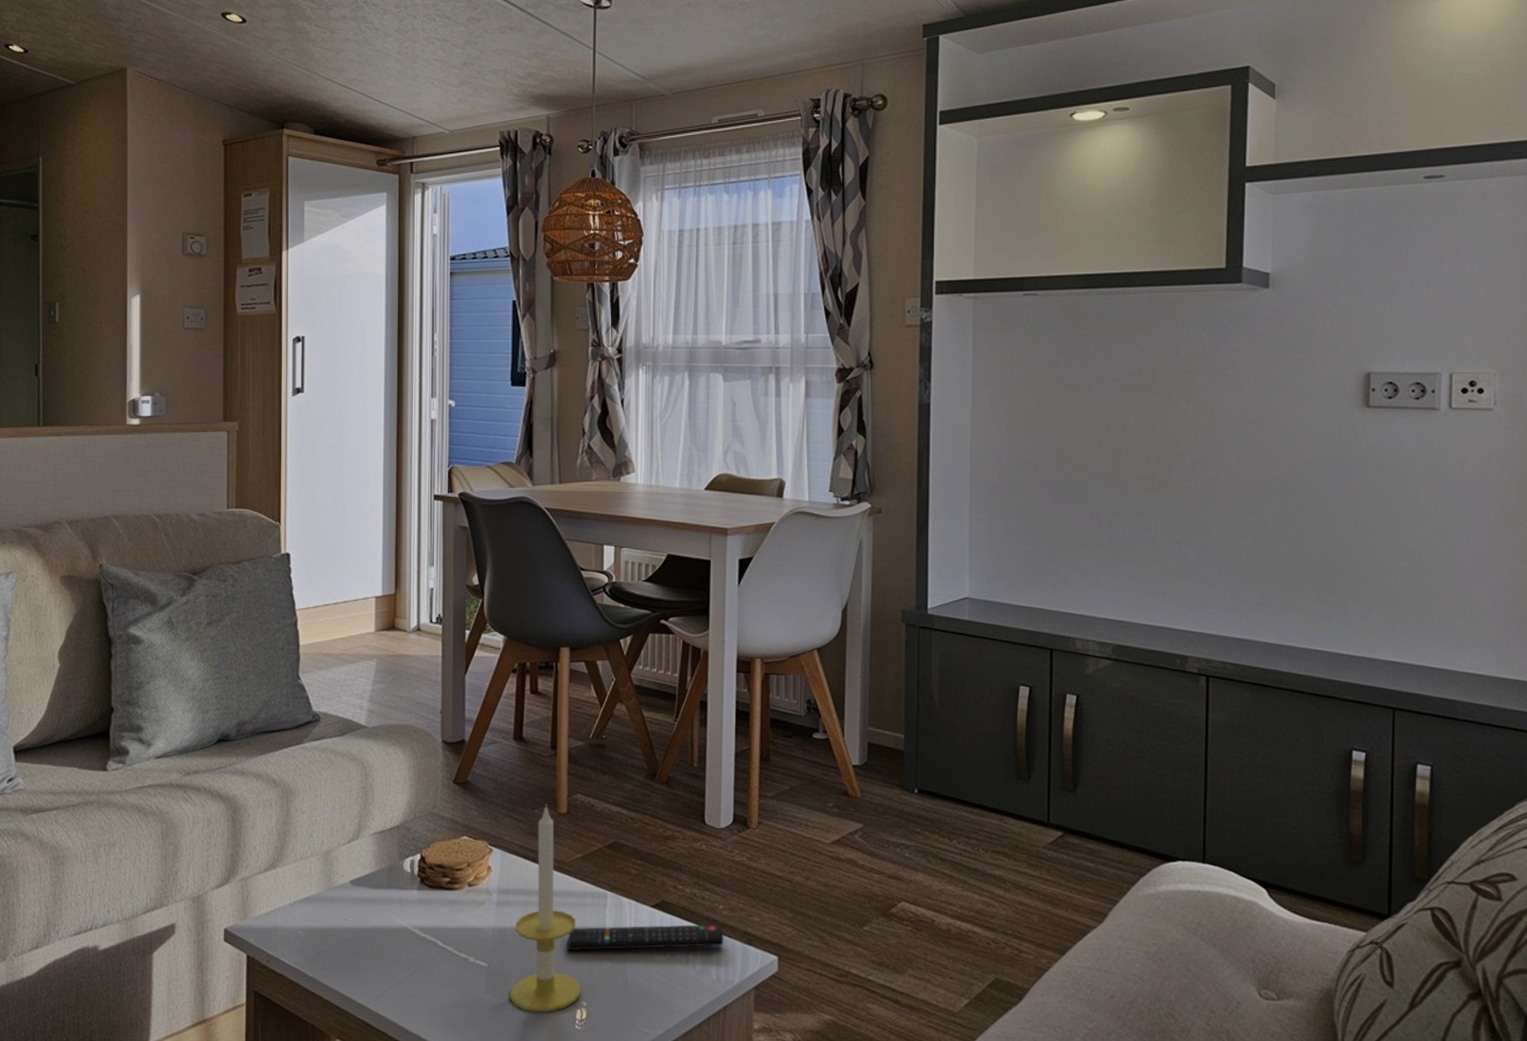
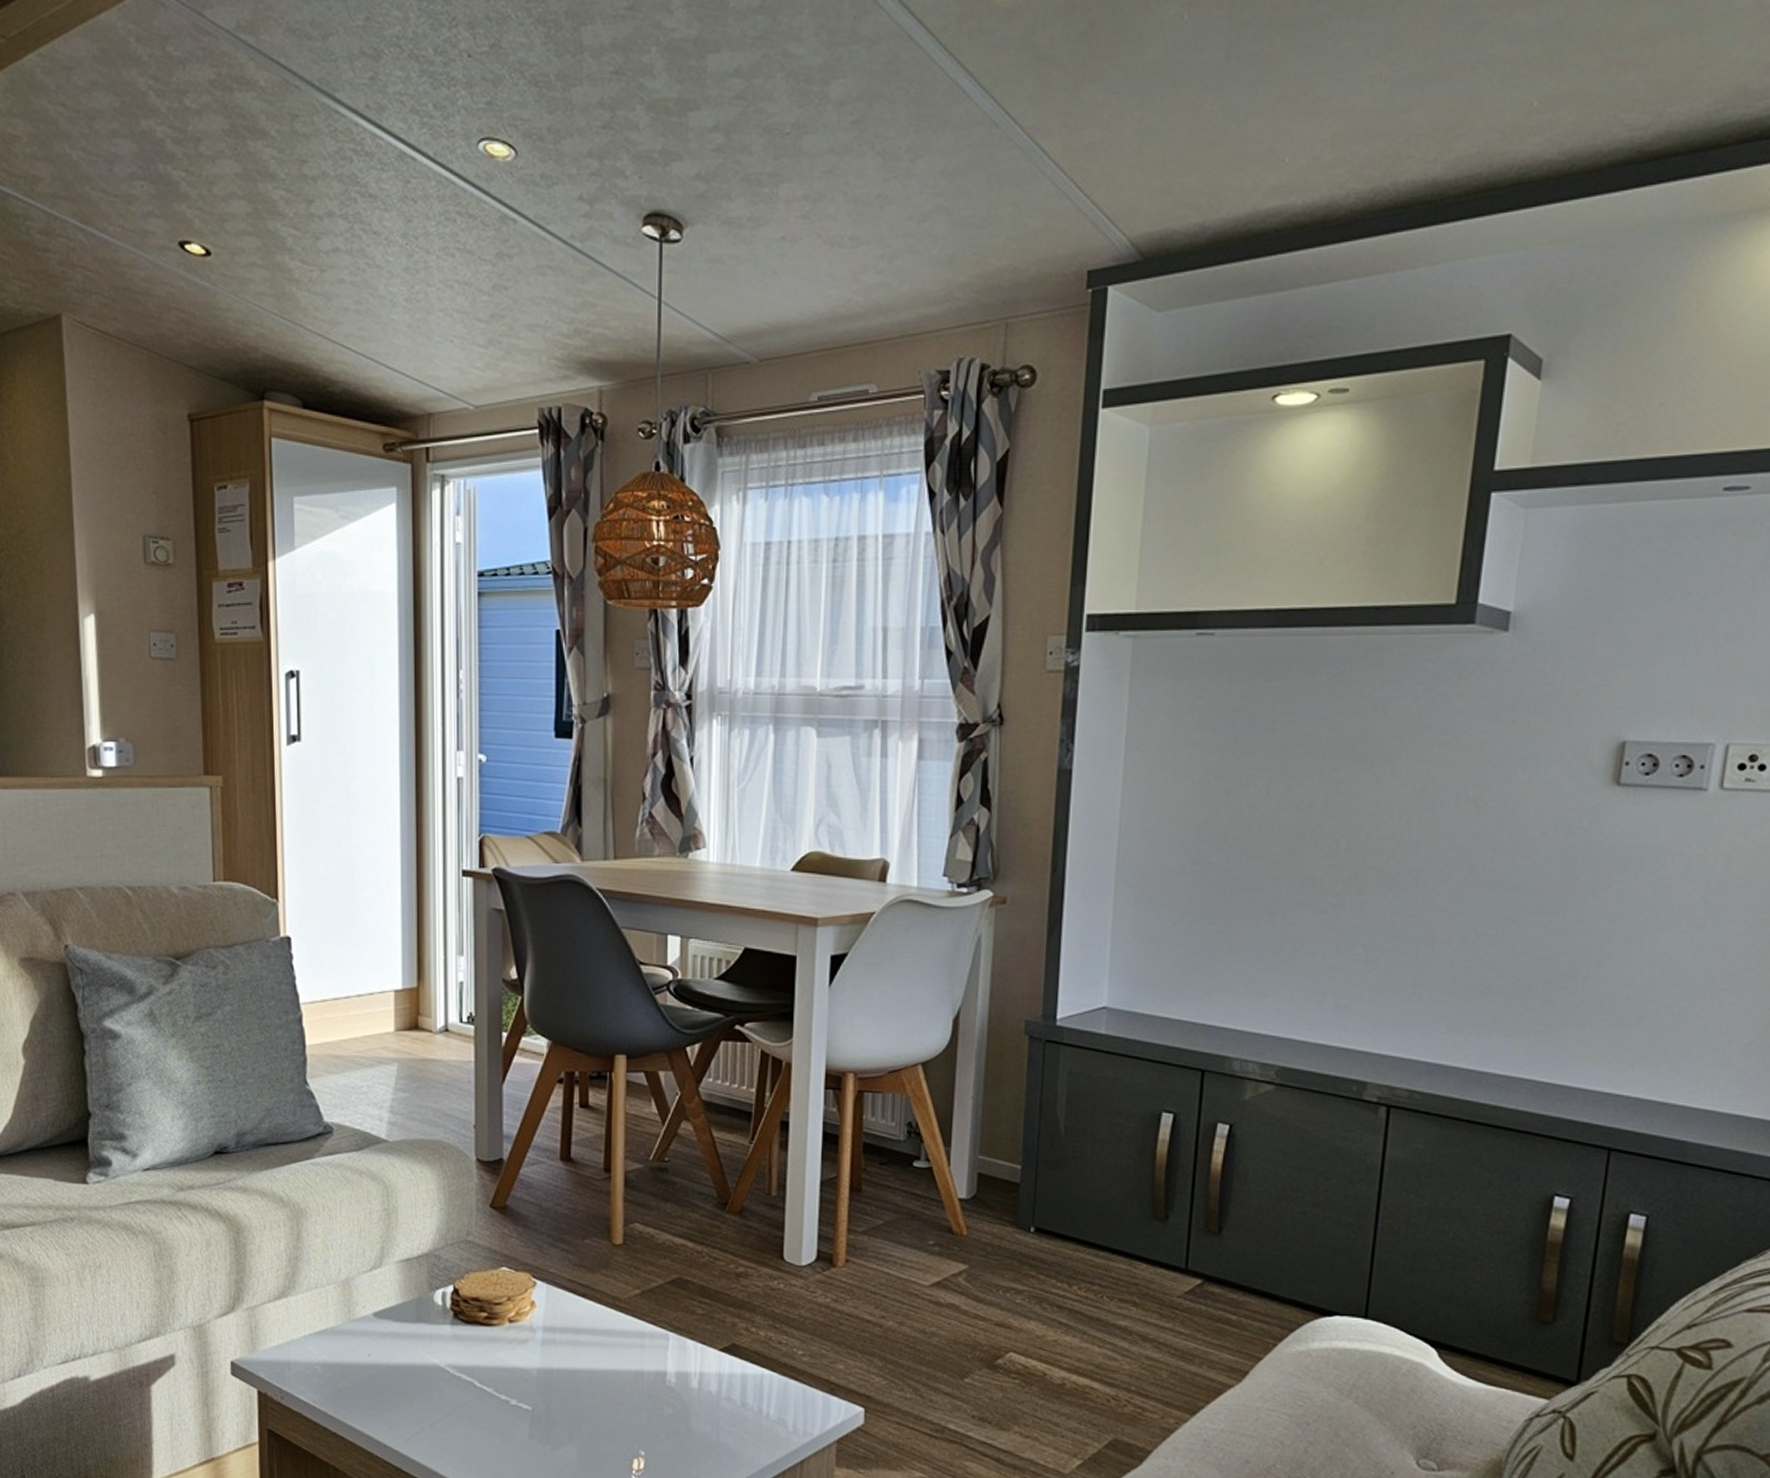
candle: present [510,803,581,1013] -> none [557,1233,639,1461]
remote control: present [568,924,723,951] -> none [623,1370,802,1396]

